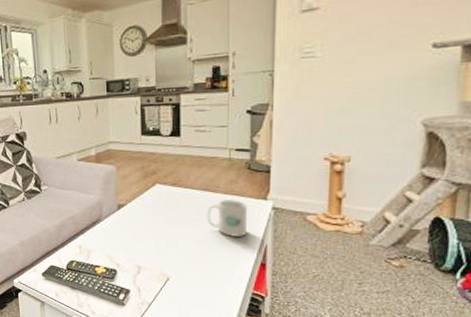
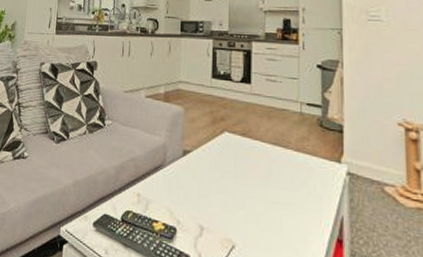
mug: present [207,198,247,237] -> none [277,156,320,204]

